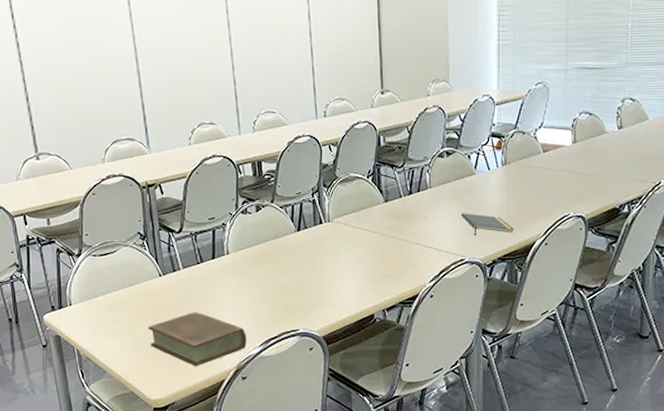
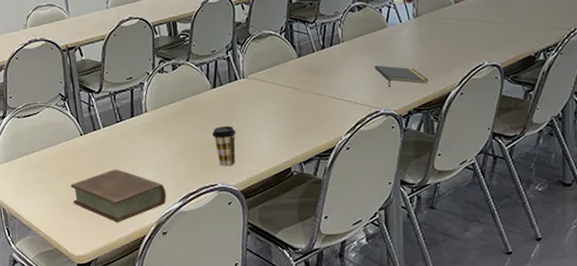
coffee cup: none [295,270,320,312] -> present [212,126,236,167]

